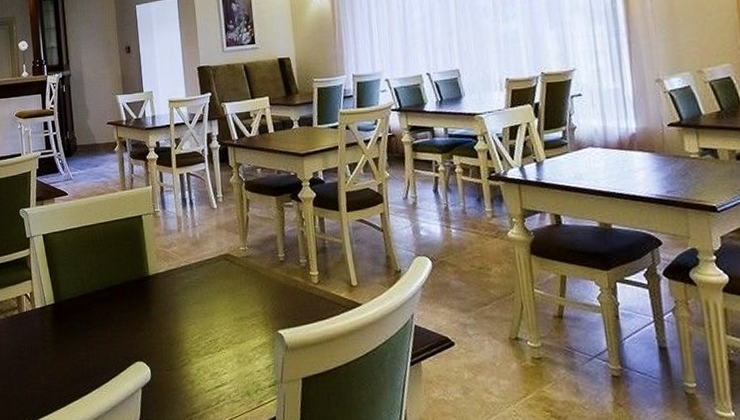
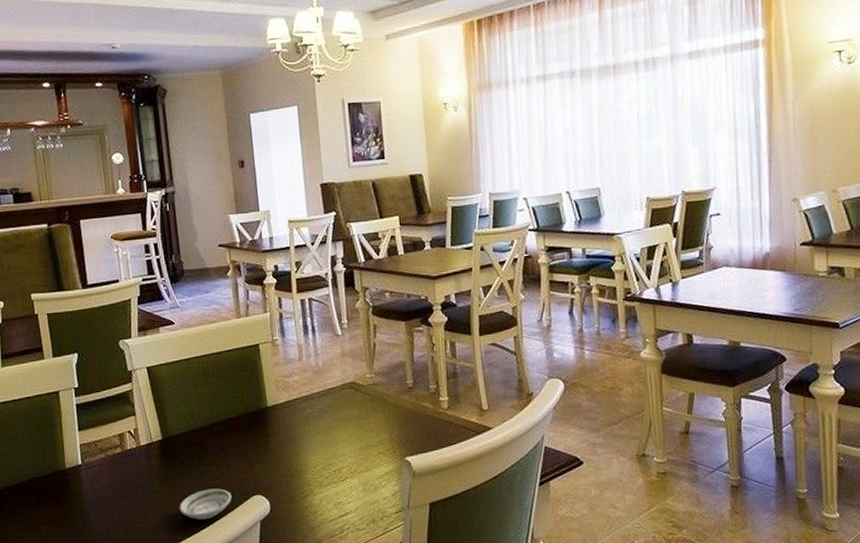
saucer: none [68,353,116,383] -> present [179,488,232,520]

